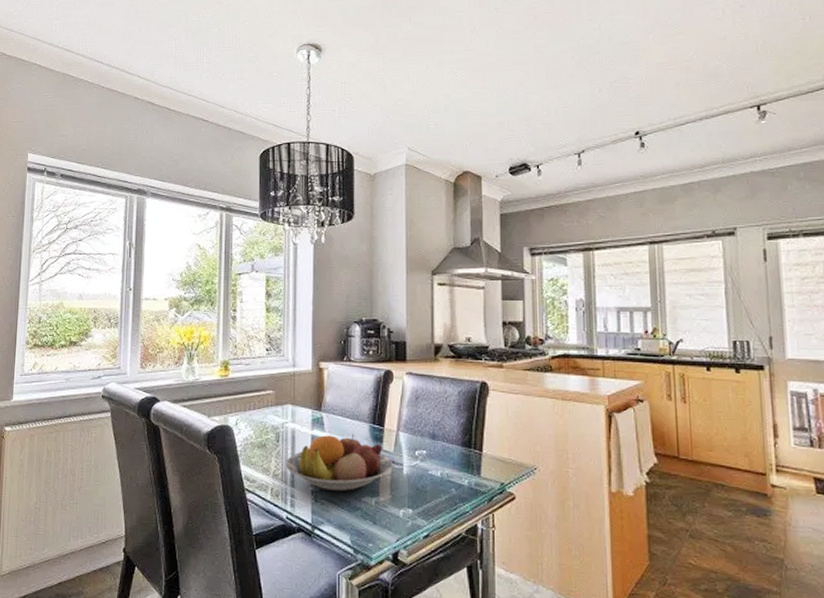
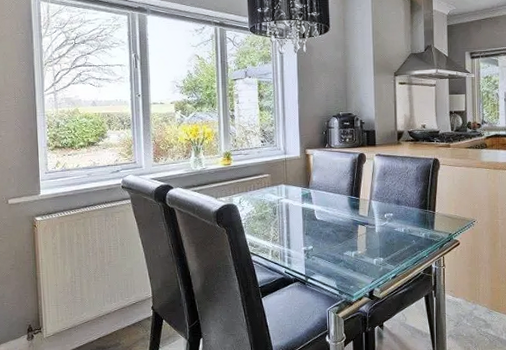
fruit bowl: present [286,434,393,491] -> none [282,205,367,249]

